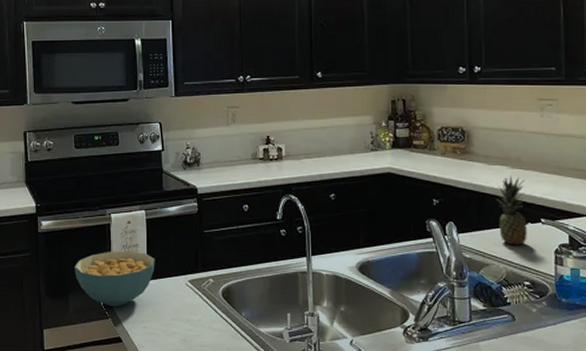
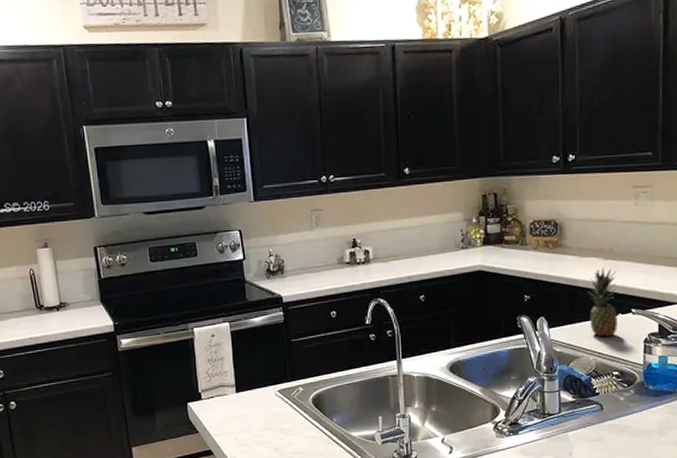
cereal bowl: present [74,251,155,307] -> none [159,364,243,421]

